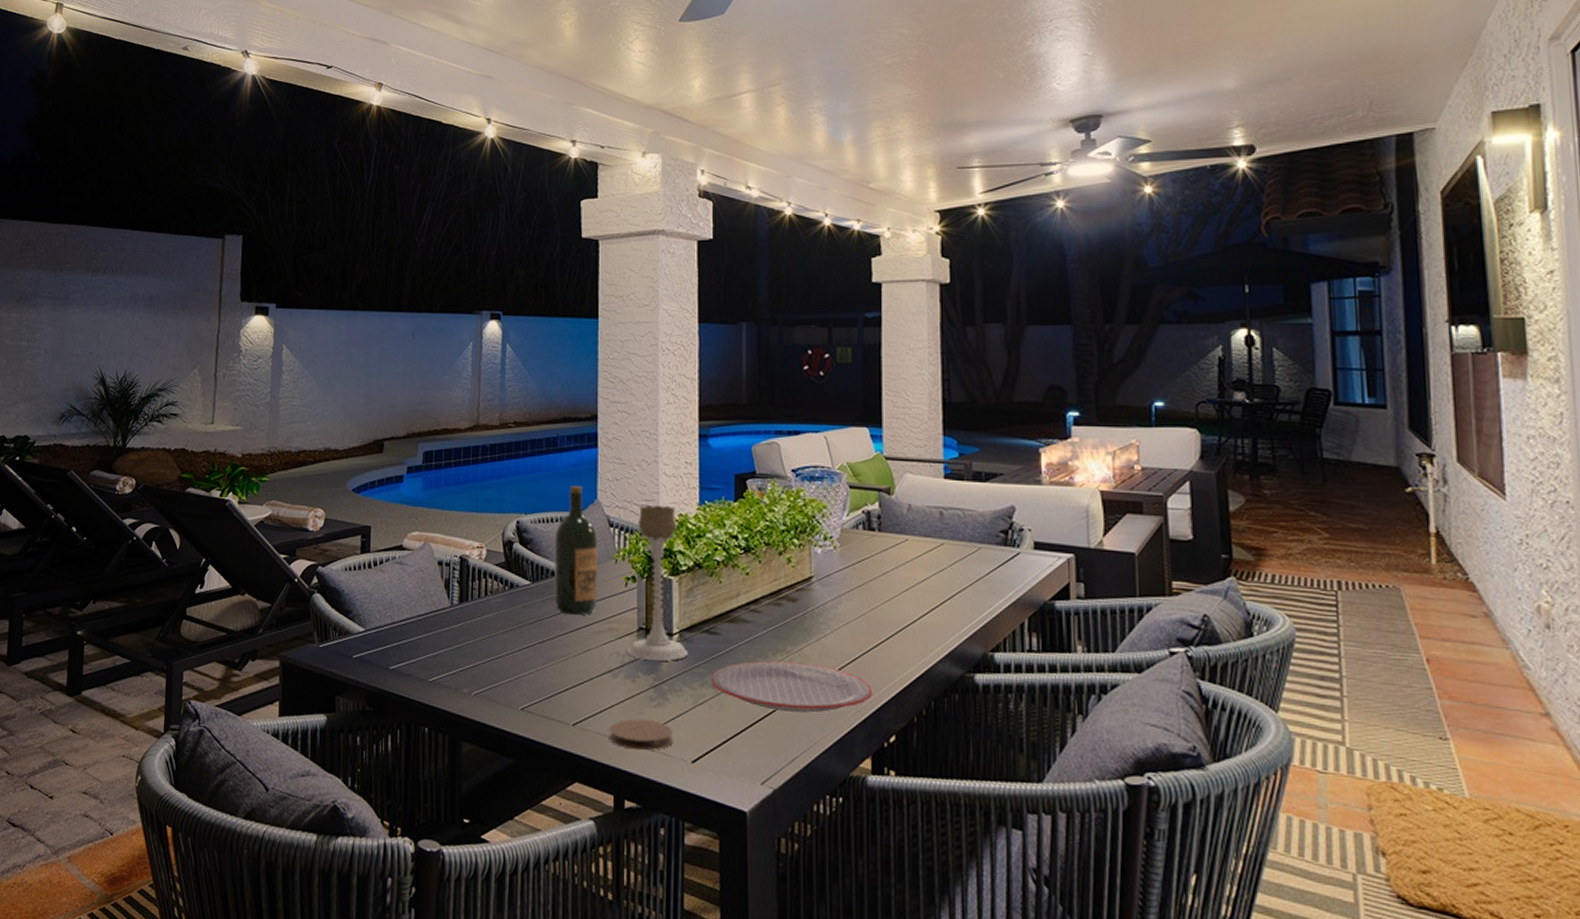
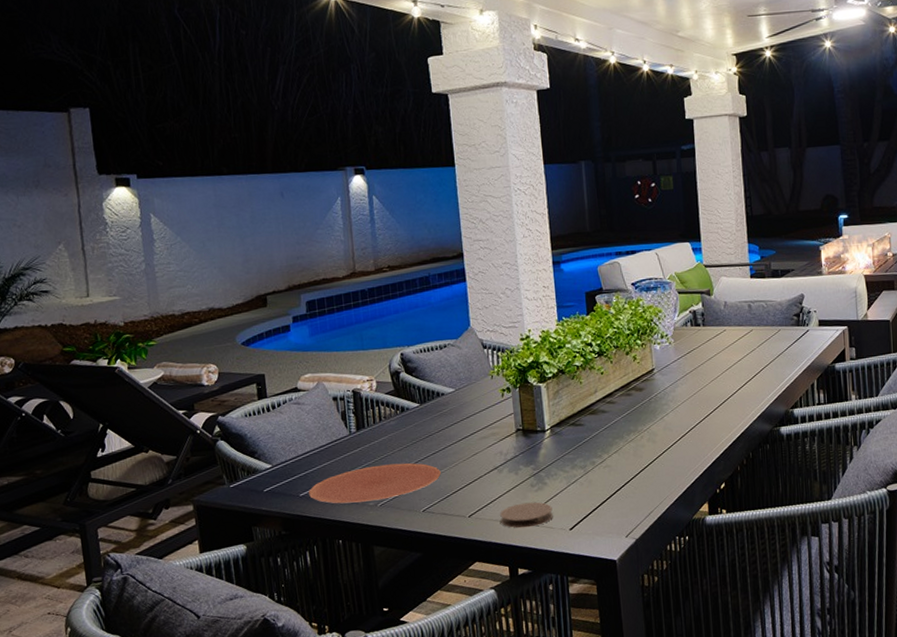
plate: none [399,646,546,688] -> present [309,462,441,504]
wine bottle: present [554,486,598,615] -> none [436,317,479,427]
candle holder: present [626,504,688,661] -> none [507,325,559,455]
plate: present [710,660,872,713] -> none [579,437,706,479]

